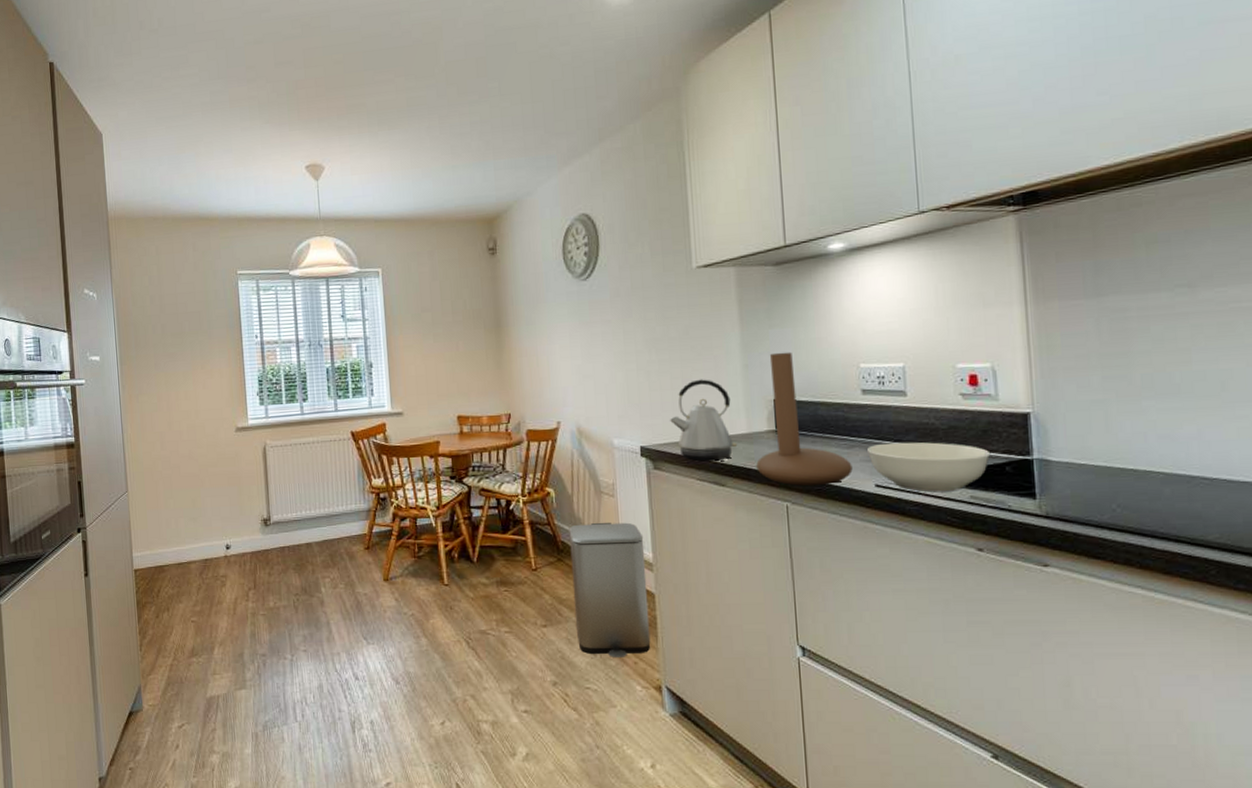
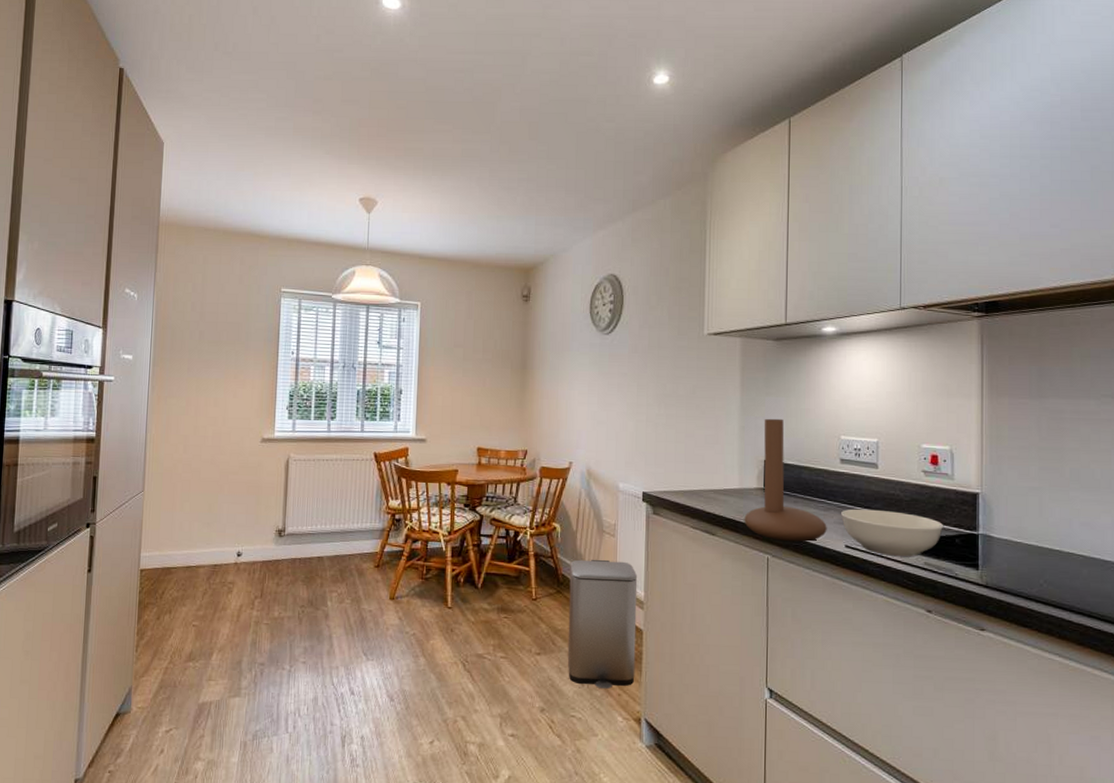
kettle: present [670,379,738,463] -> none [672,435,730,513]

